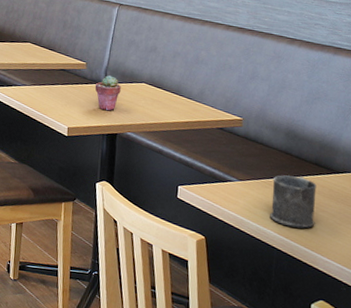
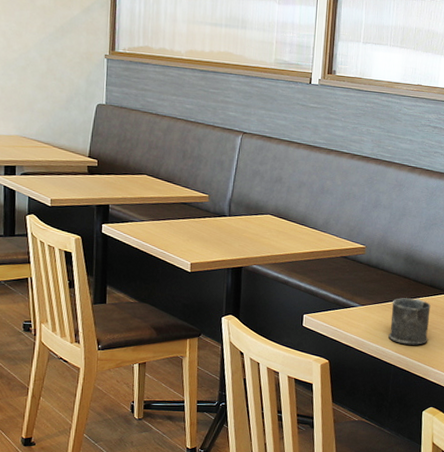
potted succulent: present [94,75,121,110] -> none [218,208,246,244]

